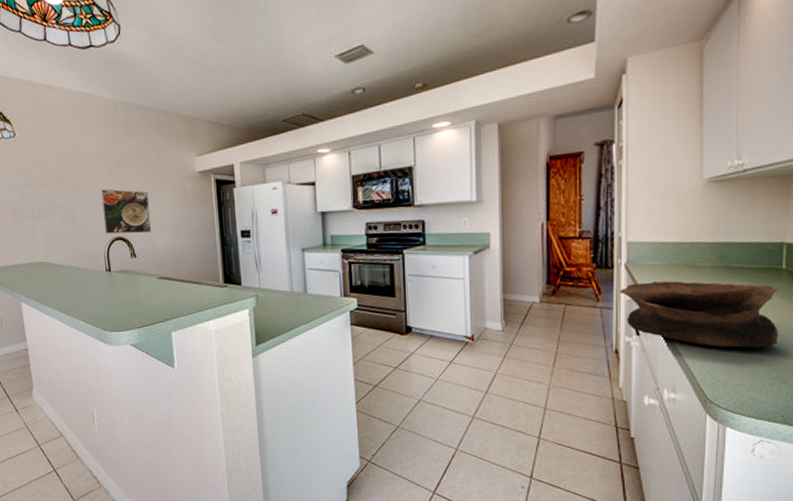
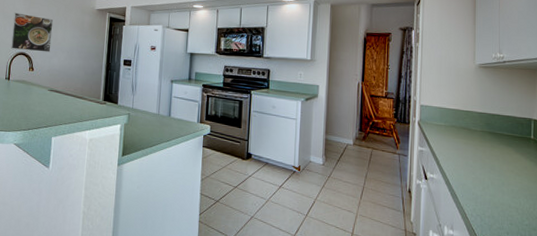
bowl: present [619,281,778,349] -> none [413,138,528,200]

